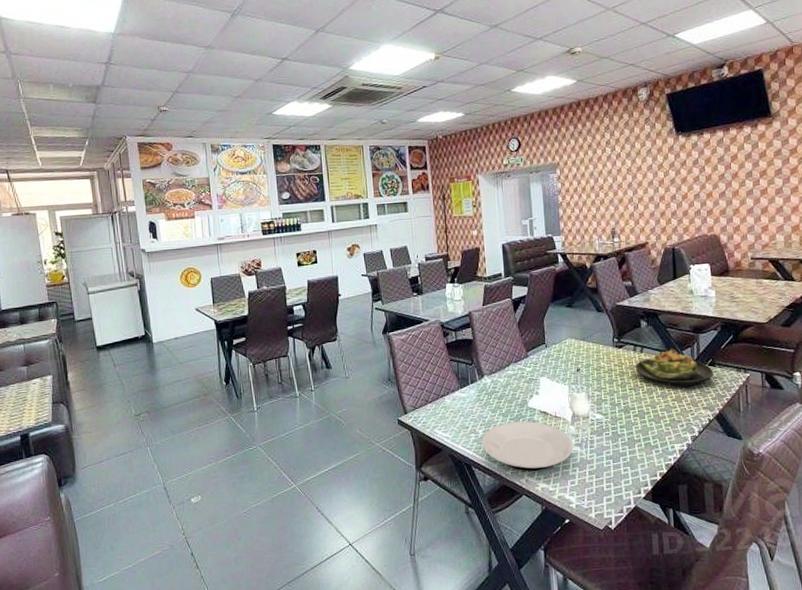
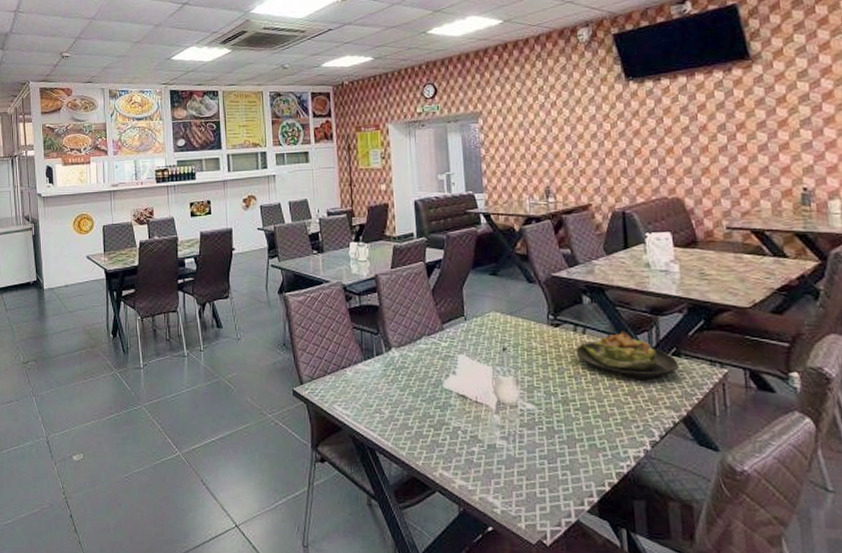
plate: present [481,421,574,471] -> none [387,403,499,464]

